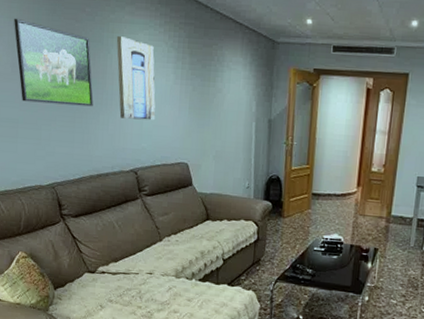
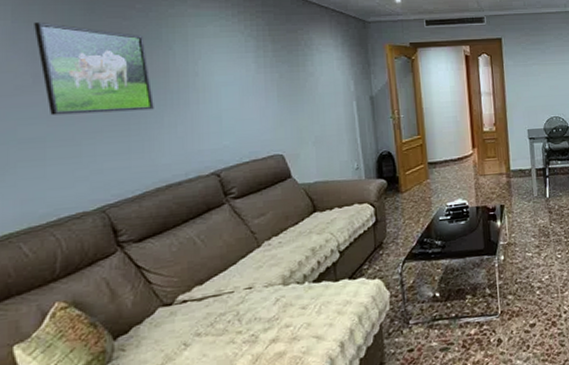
wall art: present [116,36,156,121] -> none [178,31,238,117]

